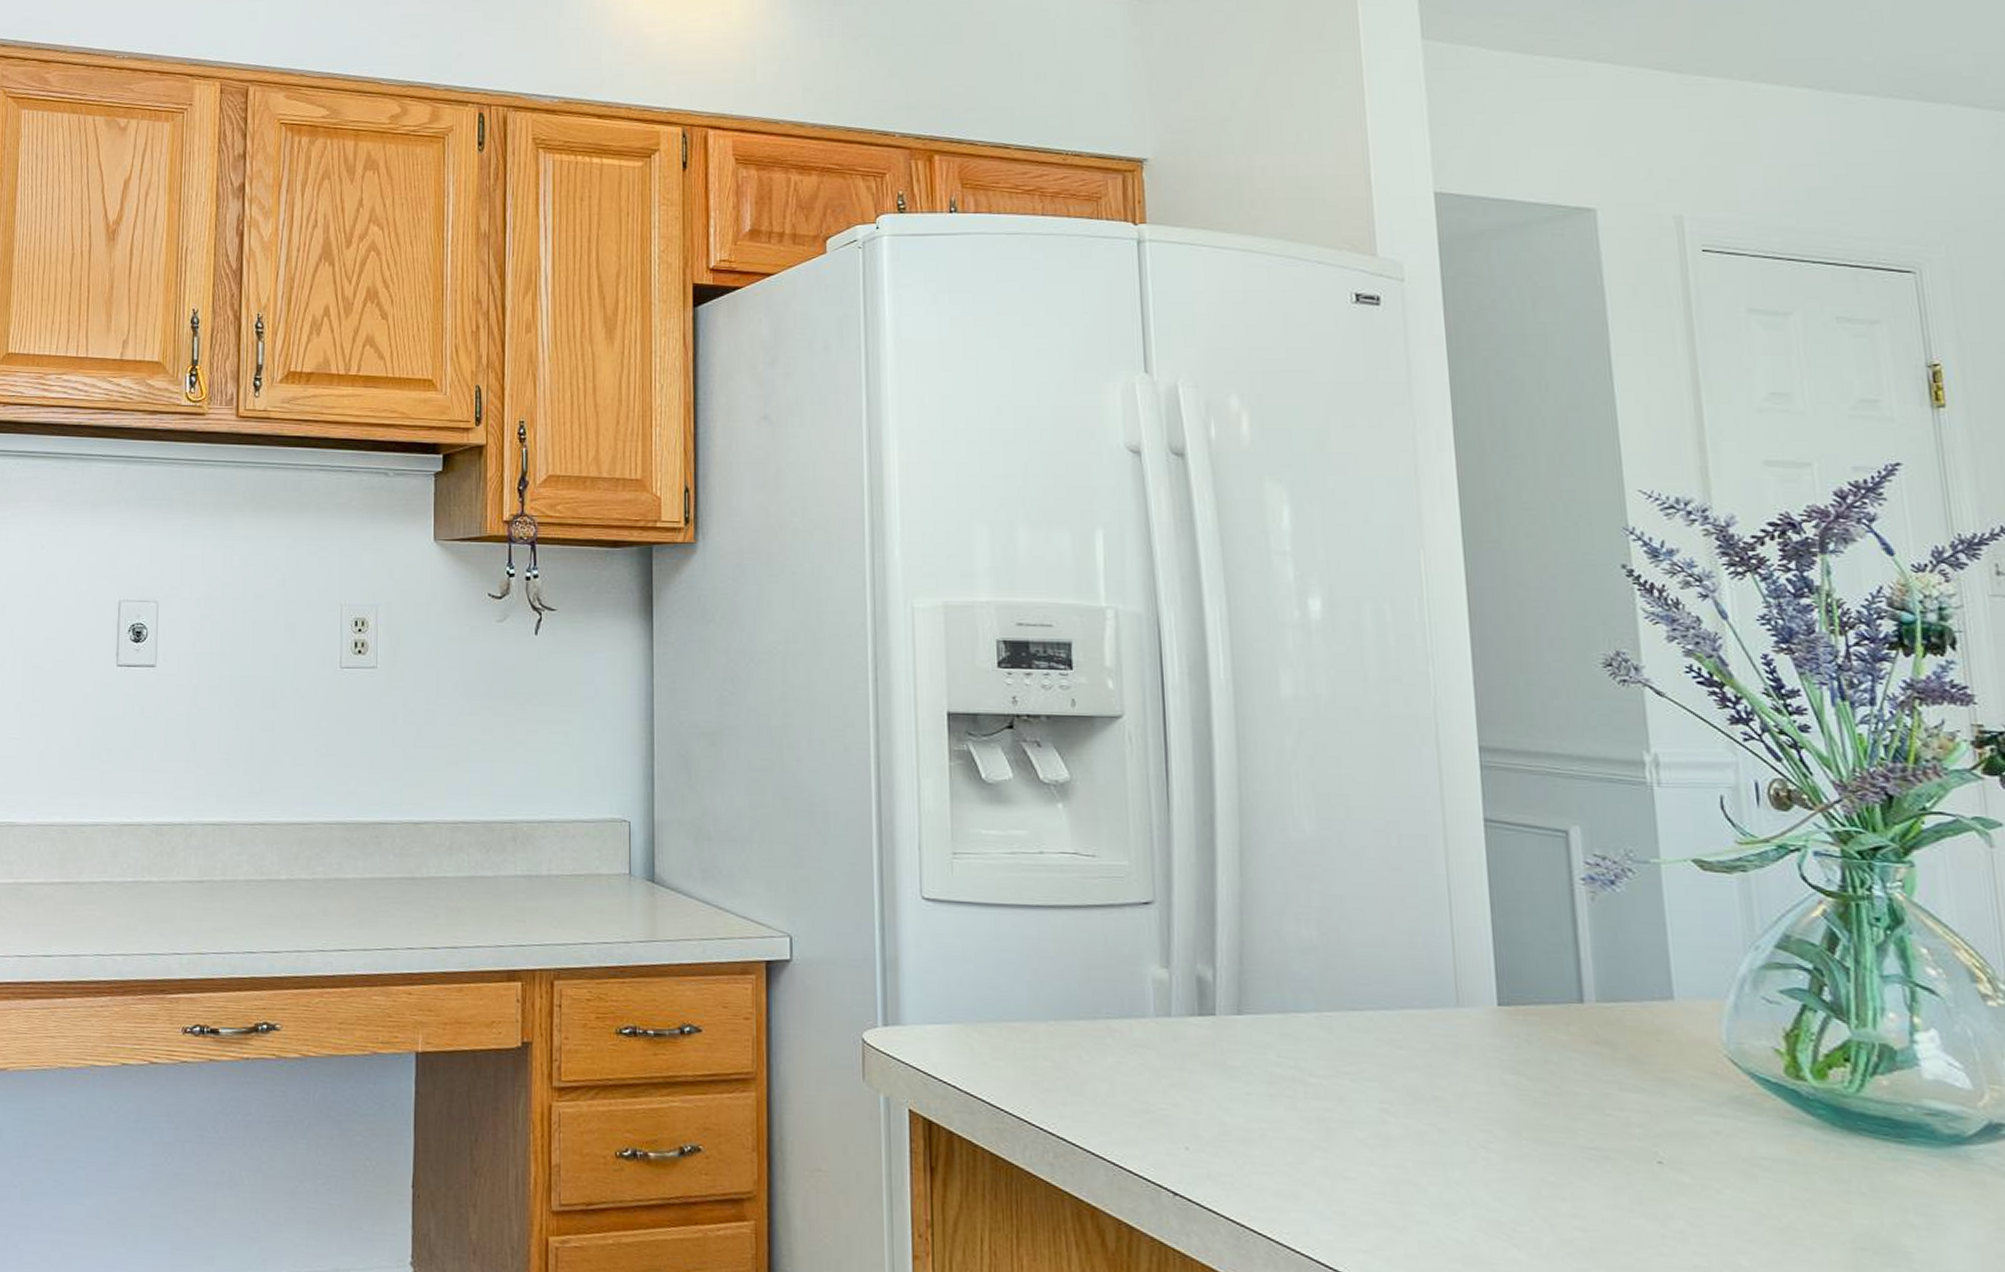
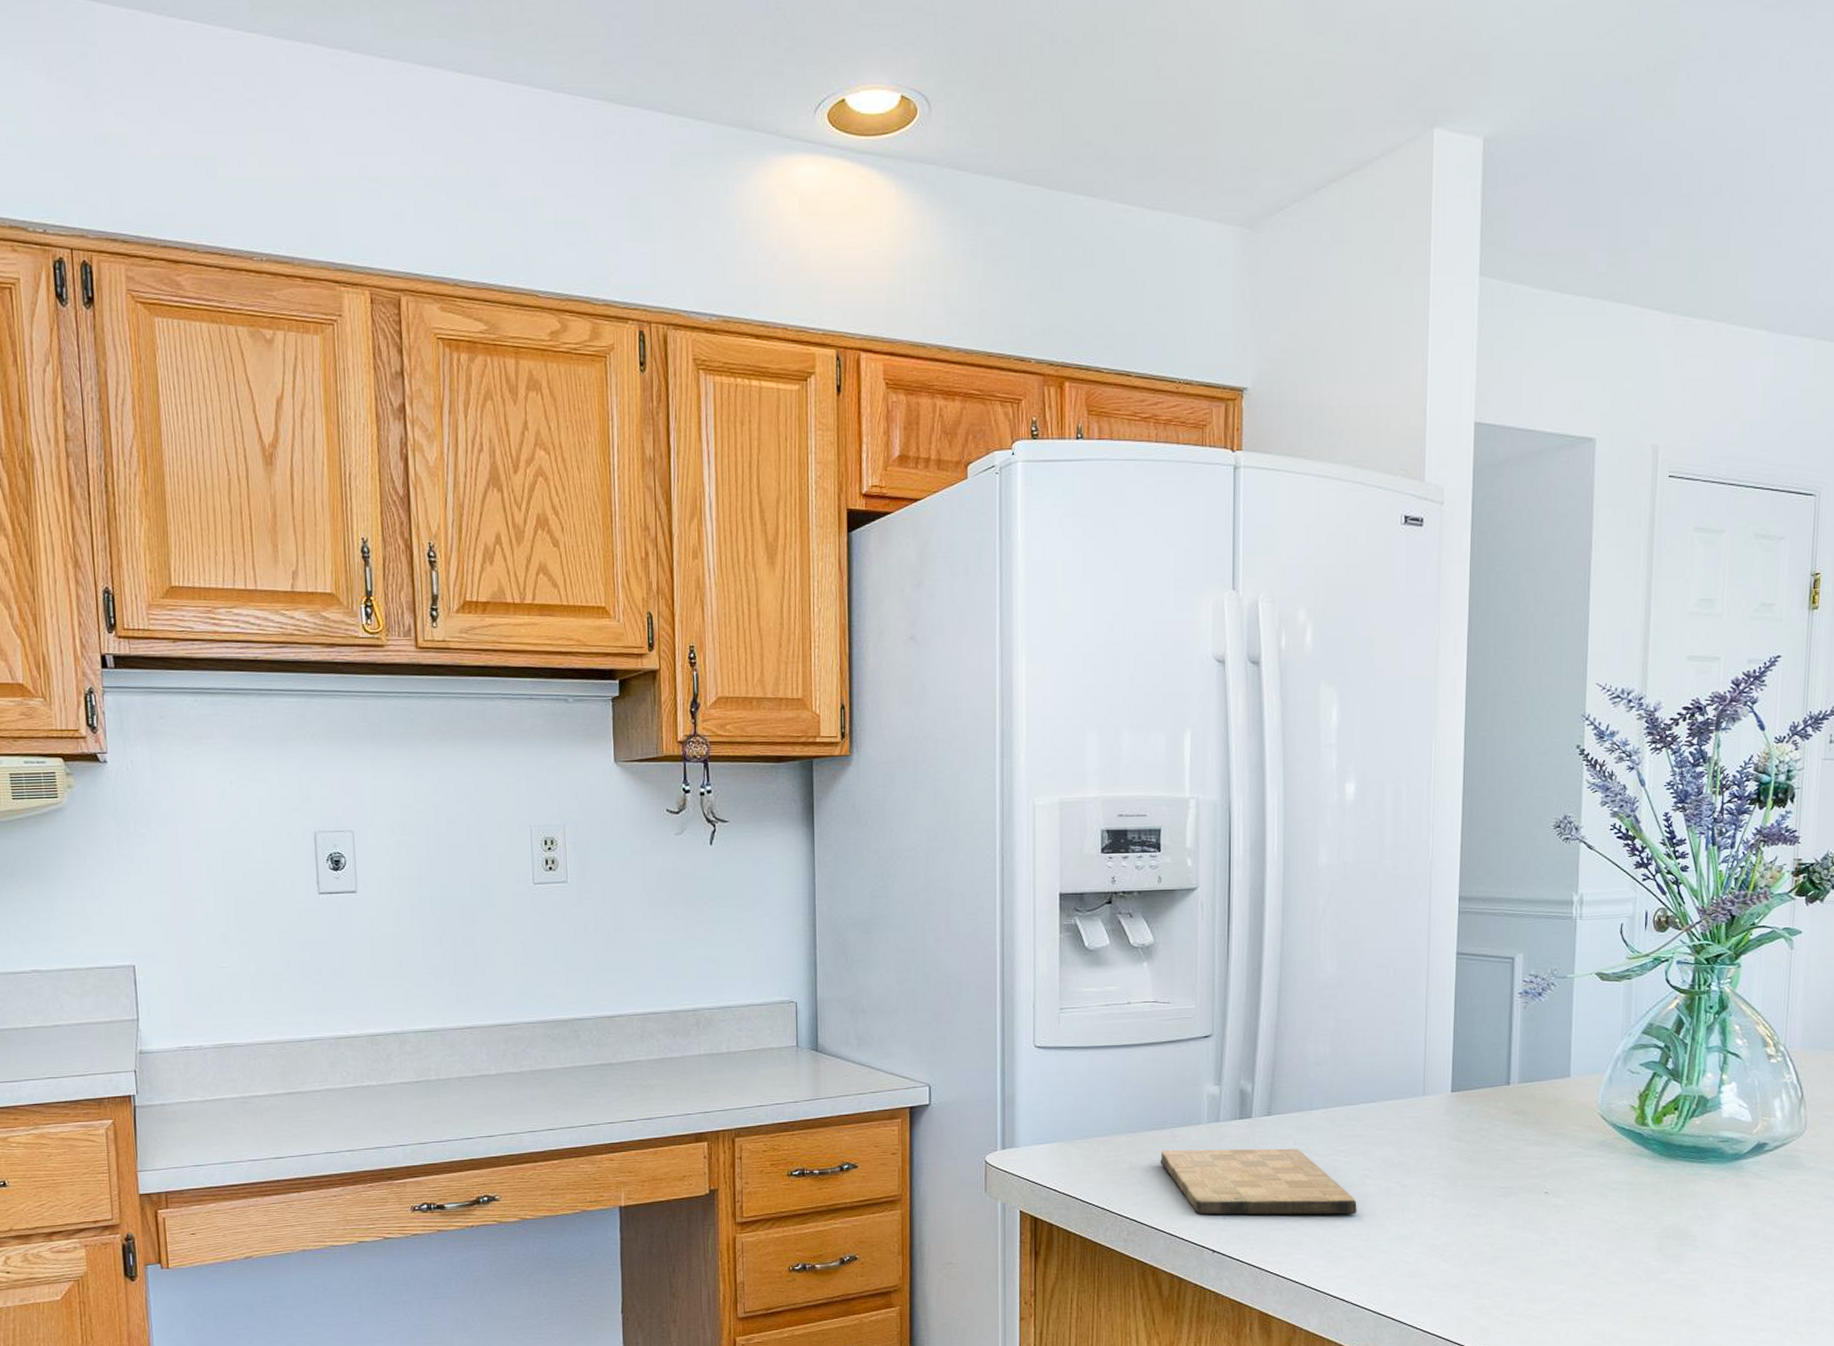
cutting board: none [1093,1047,1377,1164] -> present [1160,1148,1357,1216]

